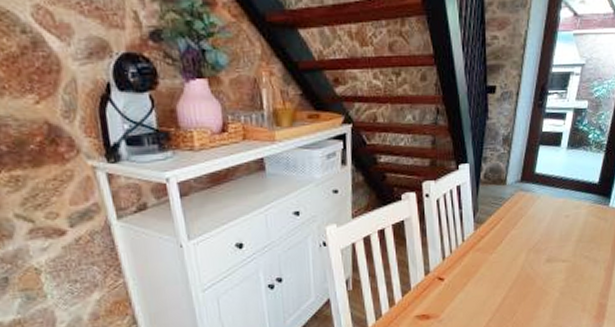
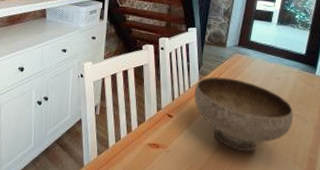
bowl: none [469,222,584,308] -> present [194,77,294,152]

